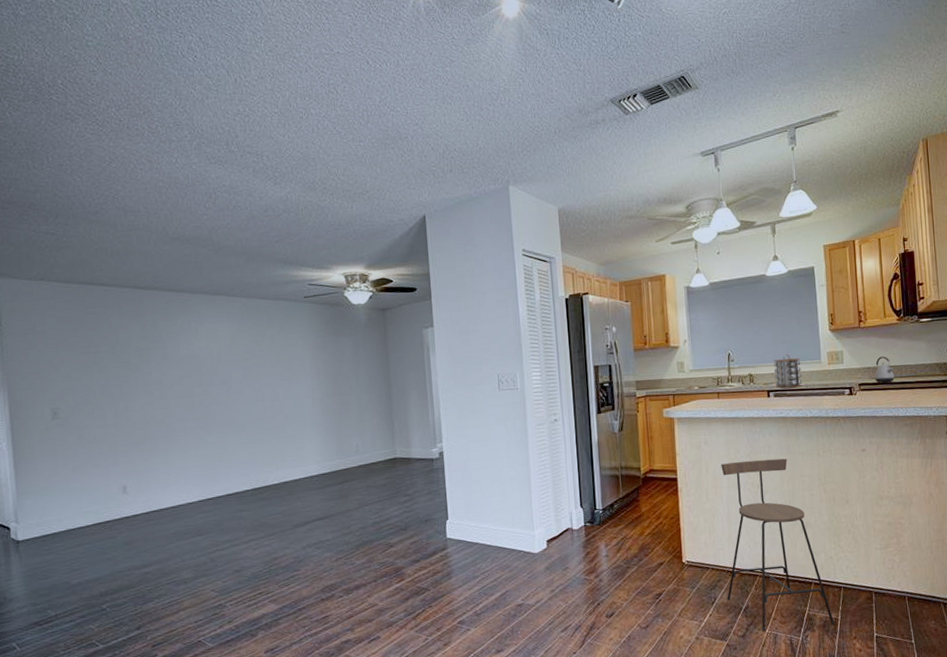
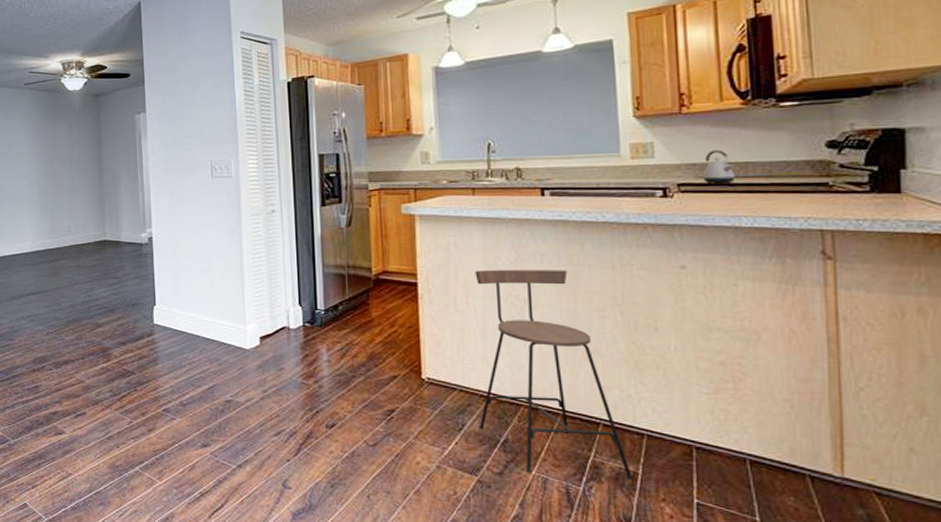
spice rack: present [773,354,802,389] -> none [550,145,592,187]

